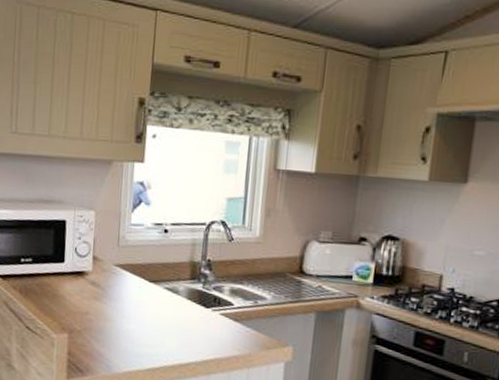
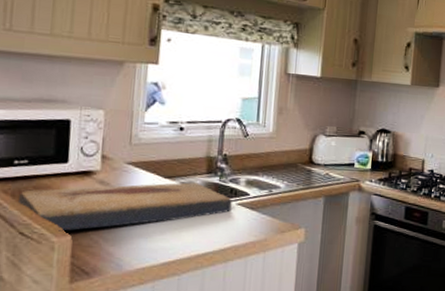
fish fossil: none [25,287,216,329] -> present [19,182,232,232]

